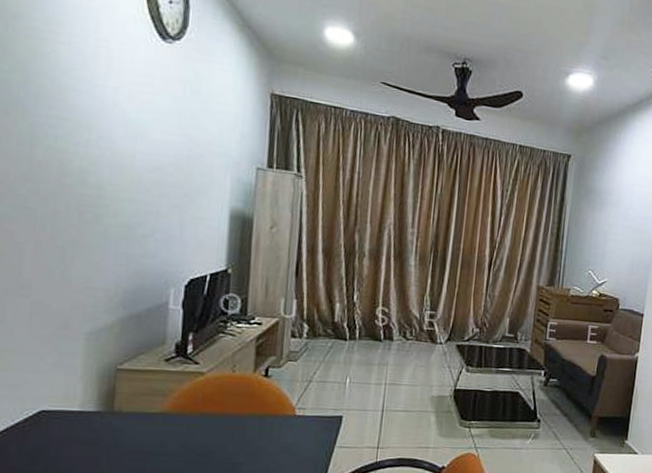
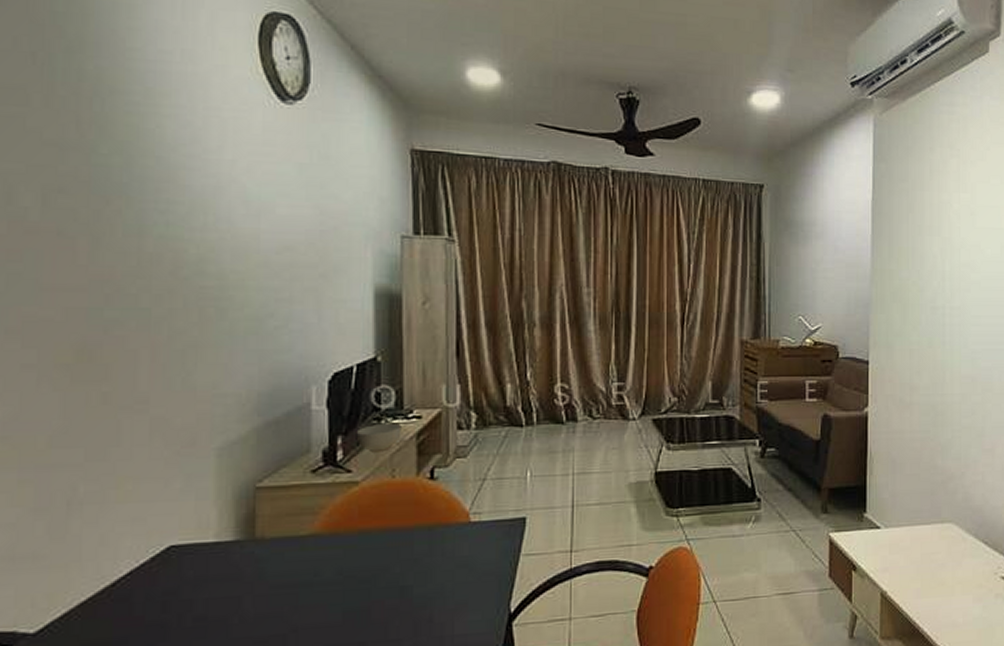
bowl: none [205,325,244,350] -> present [356,423,402,453]

